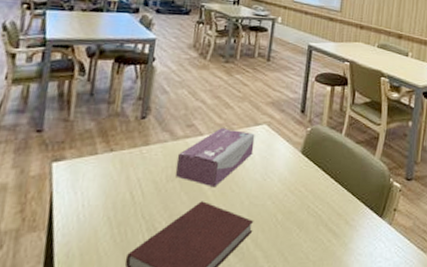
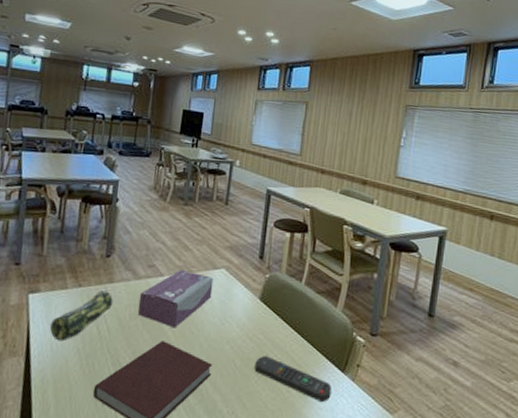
pencil case: none [77,152,149,211] -> present [50,289,113,342]
remote control: none [296,208,370,249] -> present [254,356,332,403]

